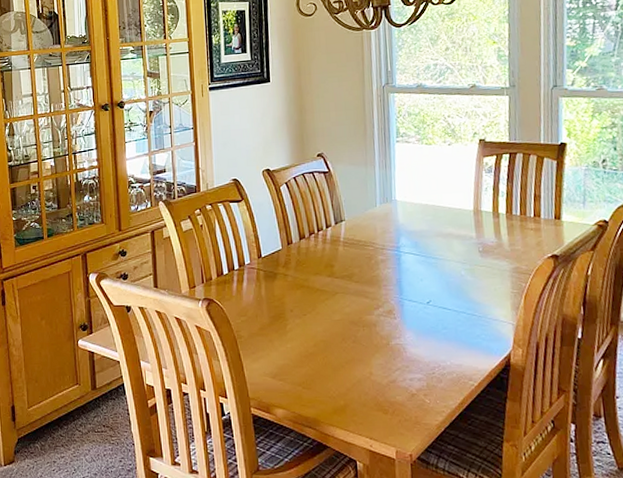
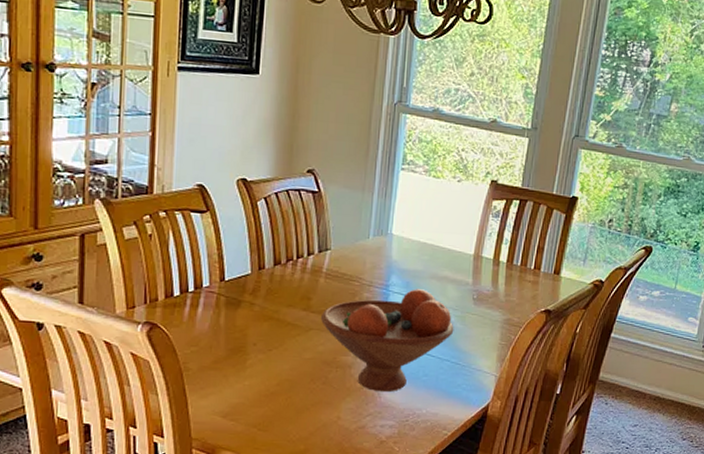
fruit bowl: none [344,247,466,347] -> present [321,289,454,393]

